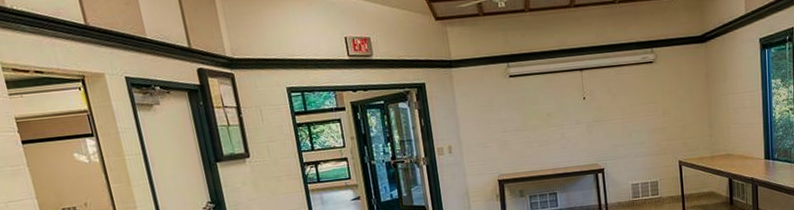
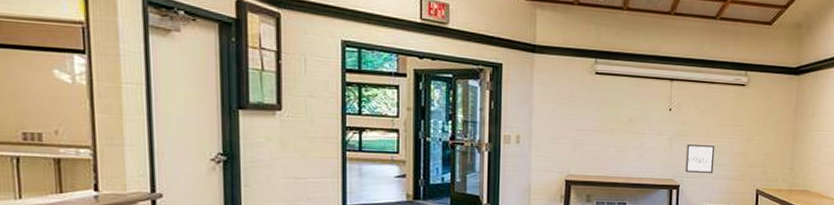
wall art: none [605,126,635,155] -> present [685,144,715,173]

